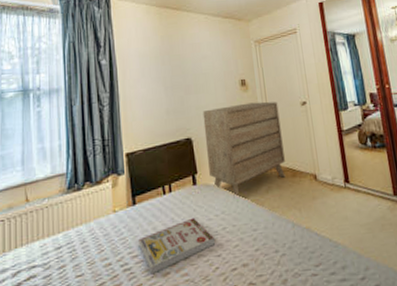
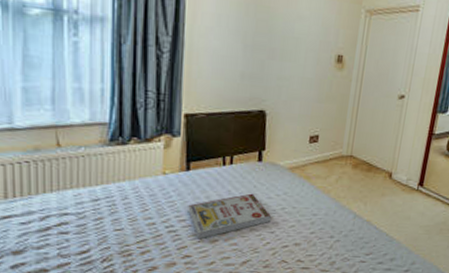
dresser: present [202,101,286,199] -> none [278,82,373,182]

